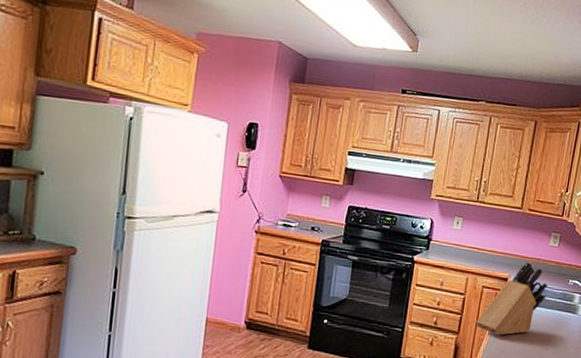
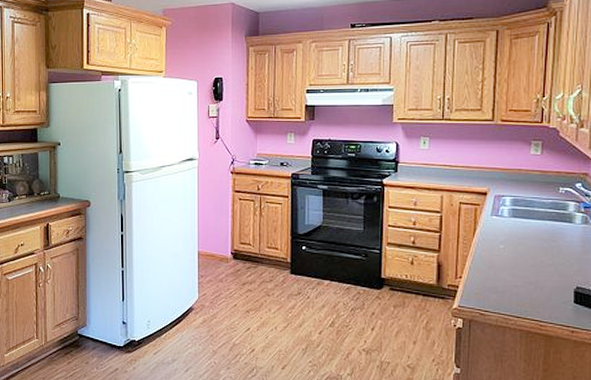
knife block: present [476,262,548,335] -> none [457,174,535,251]

